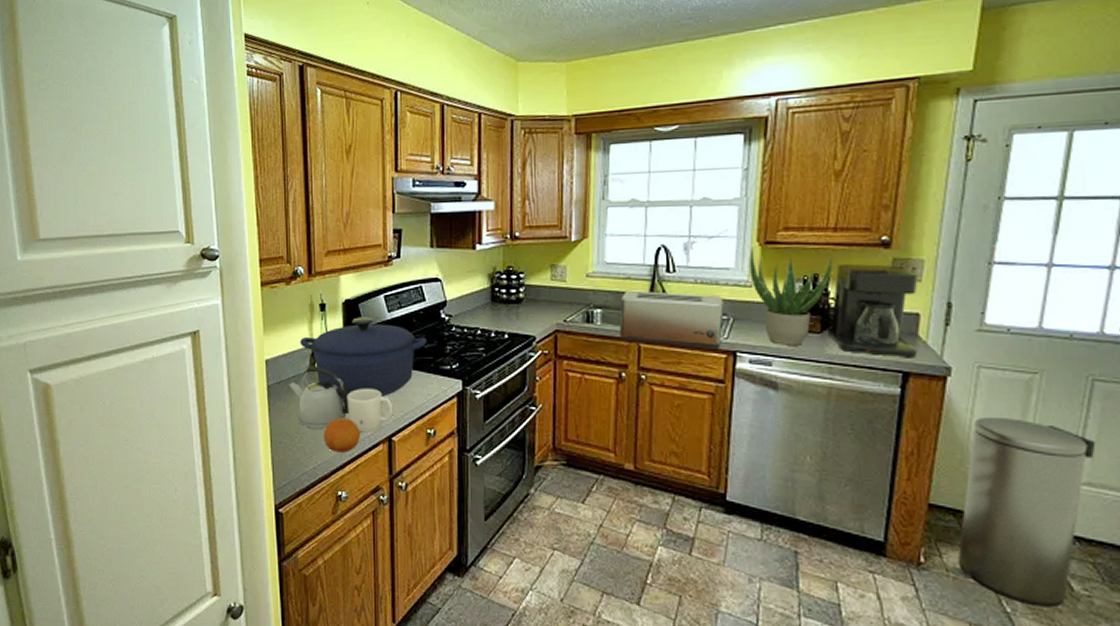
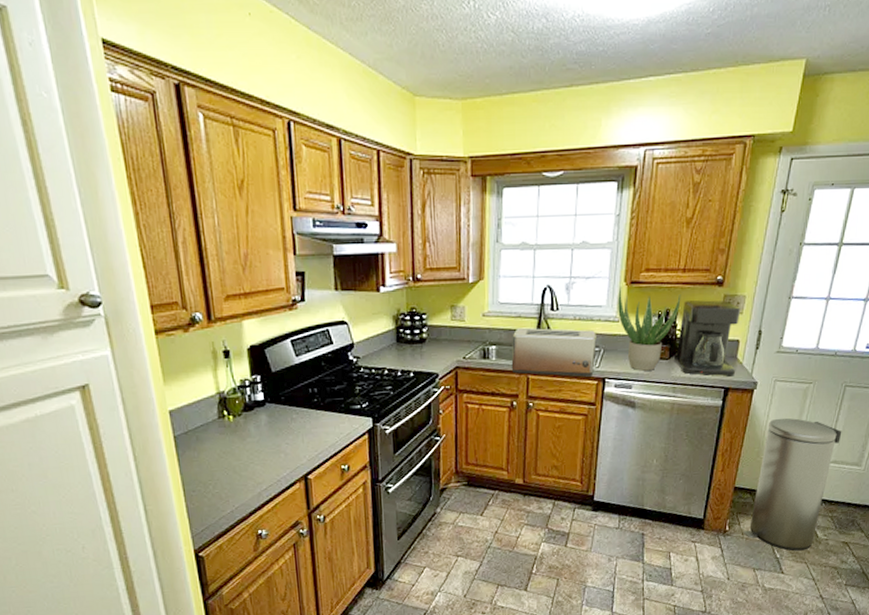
kettle: present [289,366,350,429] -> none [197,413,264,475]
cooking pot: present [300,317,427,397] -> none [205,362,337,439]
fruit: present [323,418,361,453] -> none [238,461,277,495]
mug: present [346,388,394,433] -> none [259,431,308,474]

